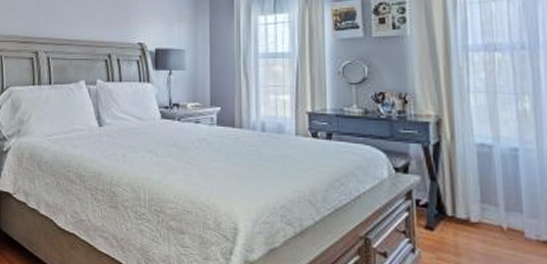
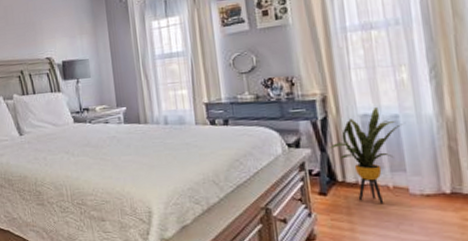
house plant: none [441,137,522,246] -> present [330,107,403,203]

